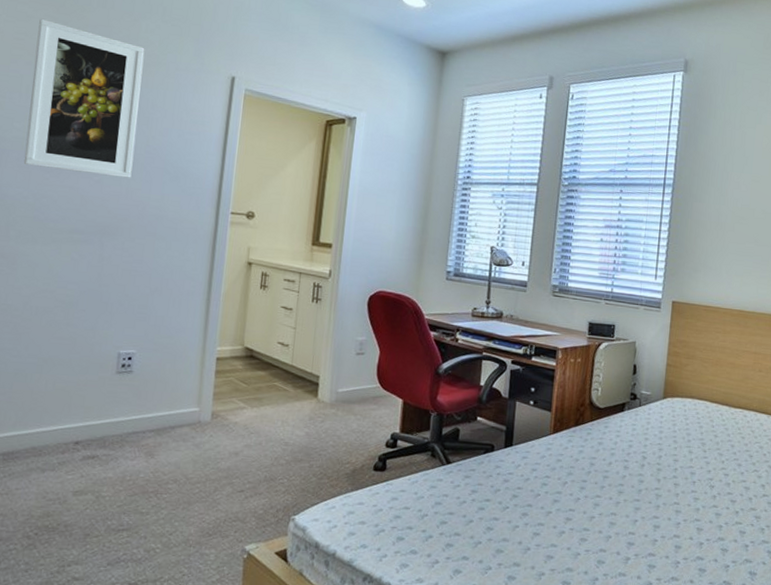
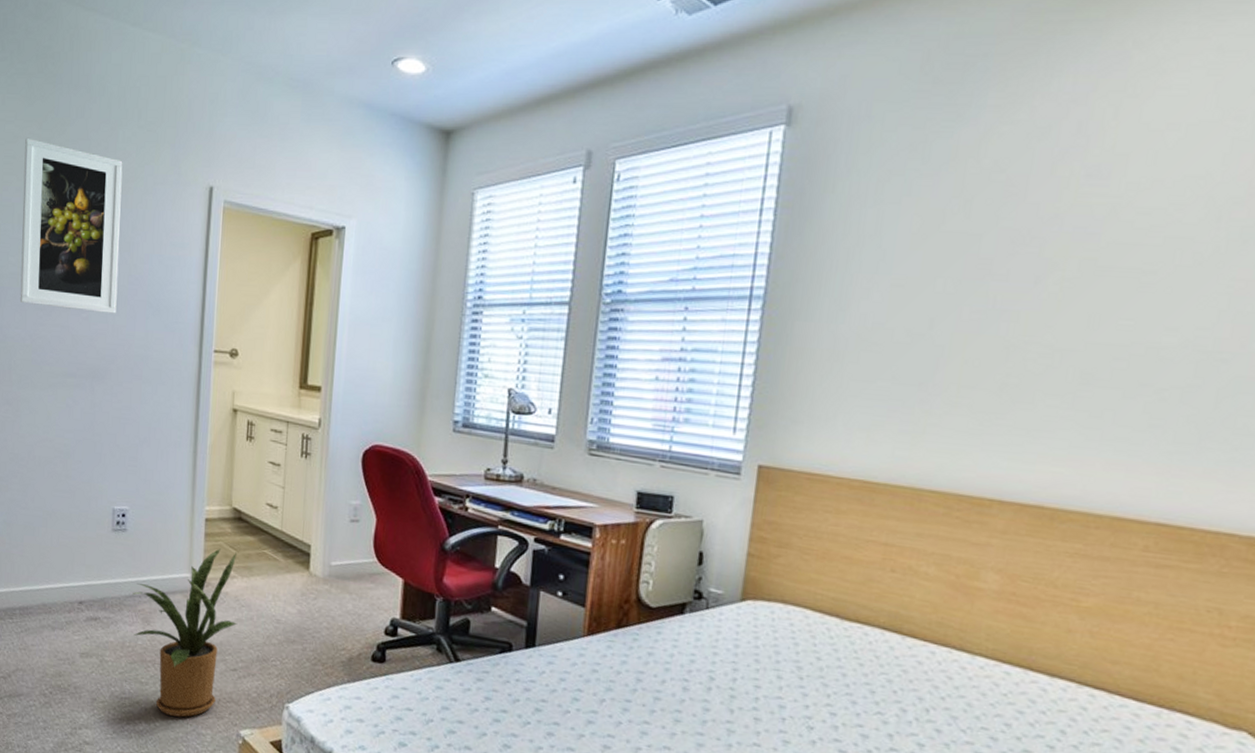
house plant: none [135,383,247,541] -> present [132,548,238,718]

